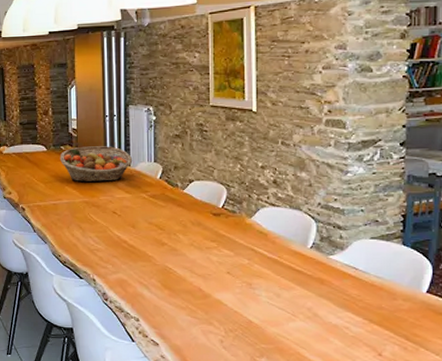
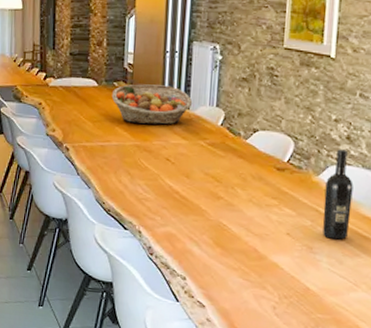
wine bottle: none [258,193,283,275] -> present [323,149,354,240]

